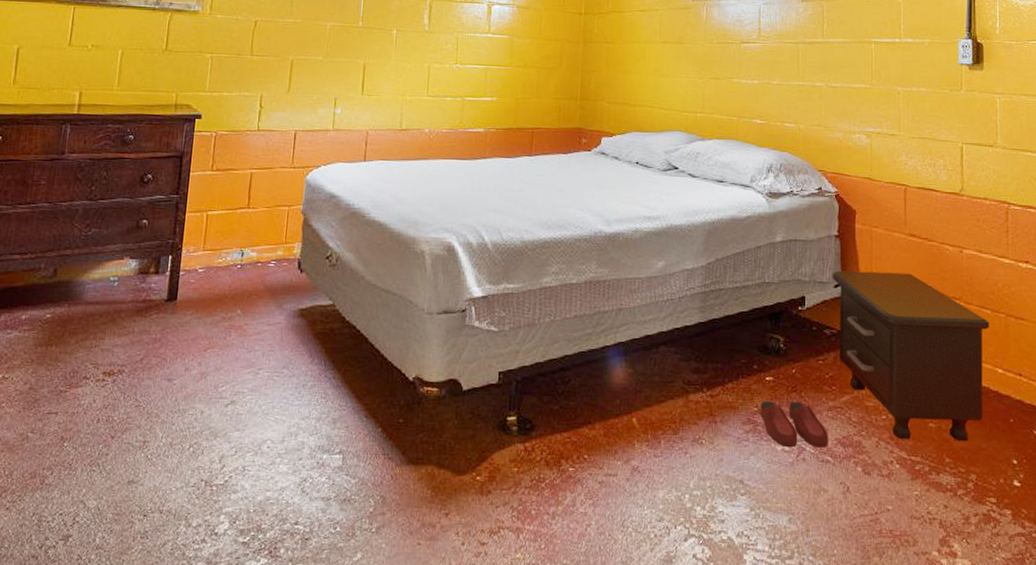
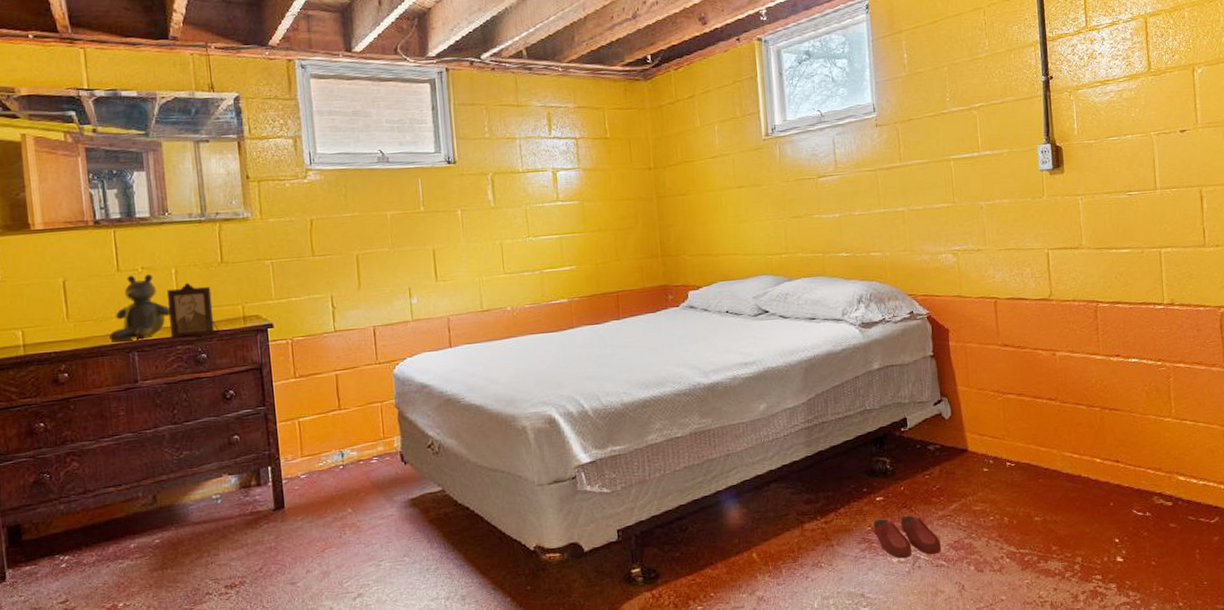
stuffed animal: none [48,50,109,114] -> present [109,274,170,342]
photo frame: none [104,64,151,119] -> present [166,282,219,340]
nightstand: present [832,270,990,441] -> none [930,381,1086,536]

